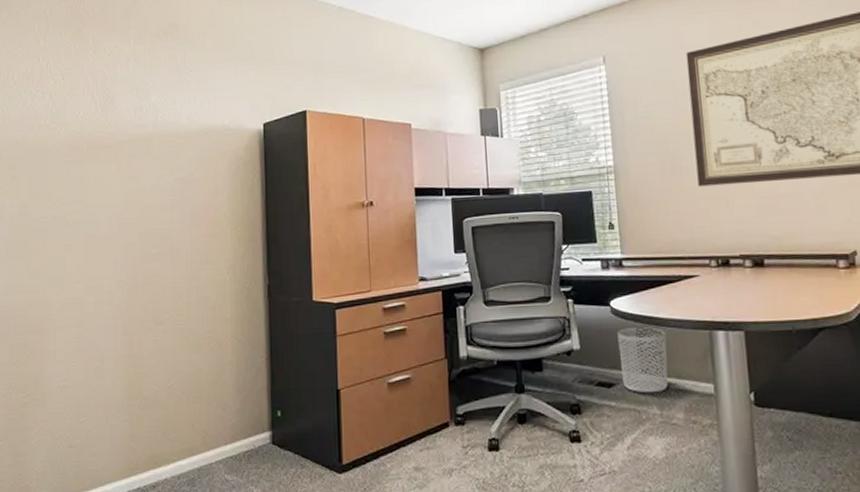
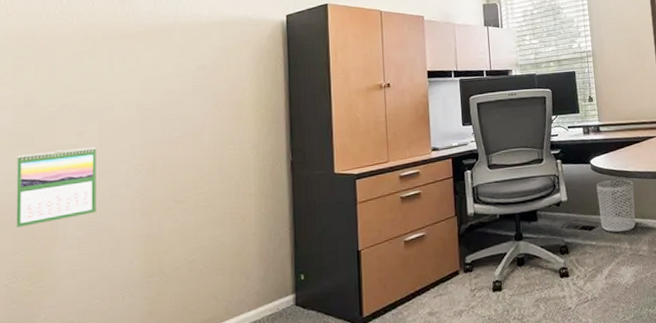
calendar: none [13,261,82,338] -> present [16,147,96,228]

